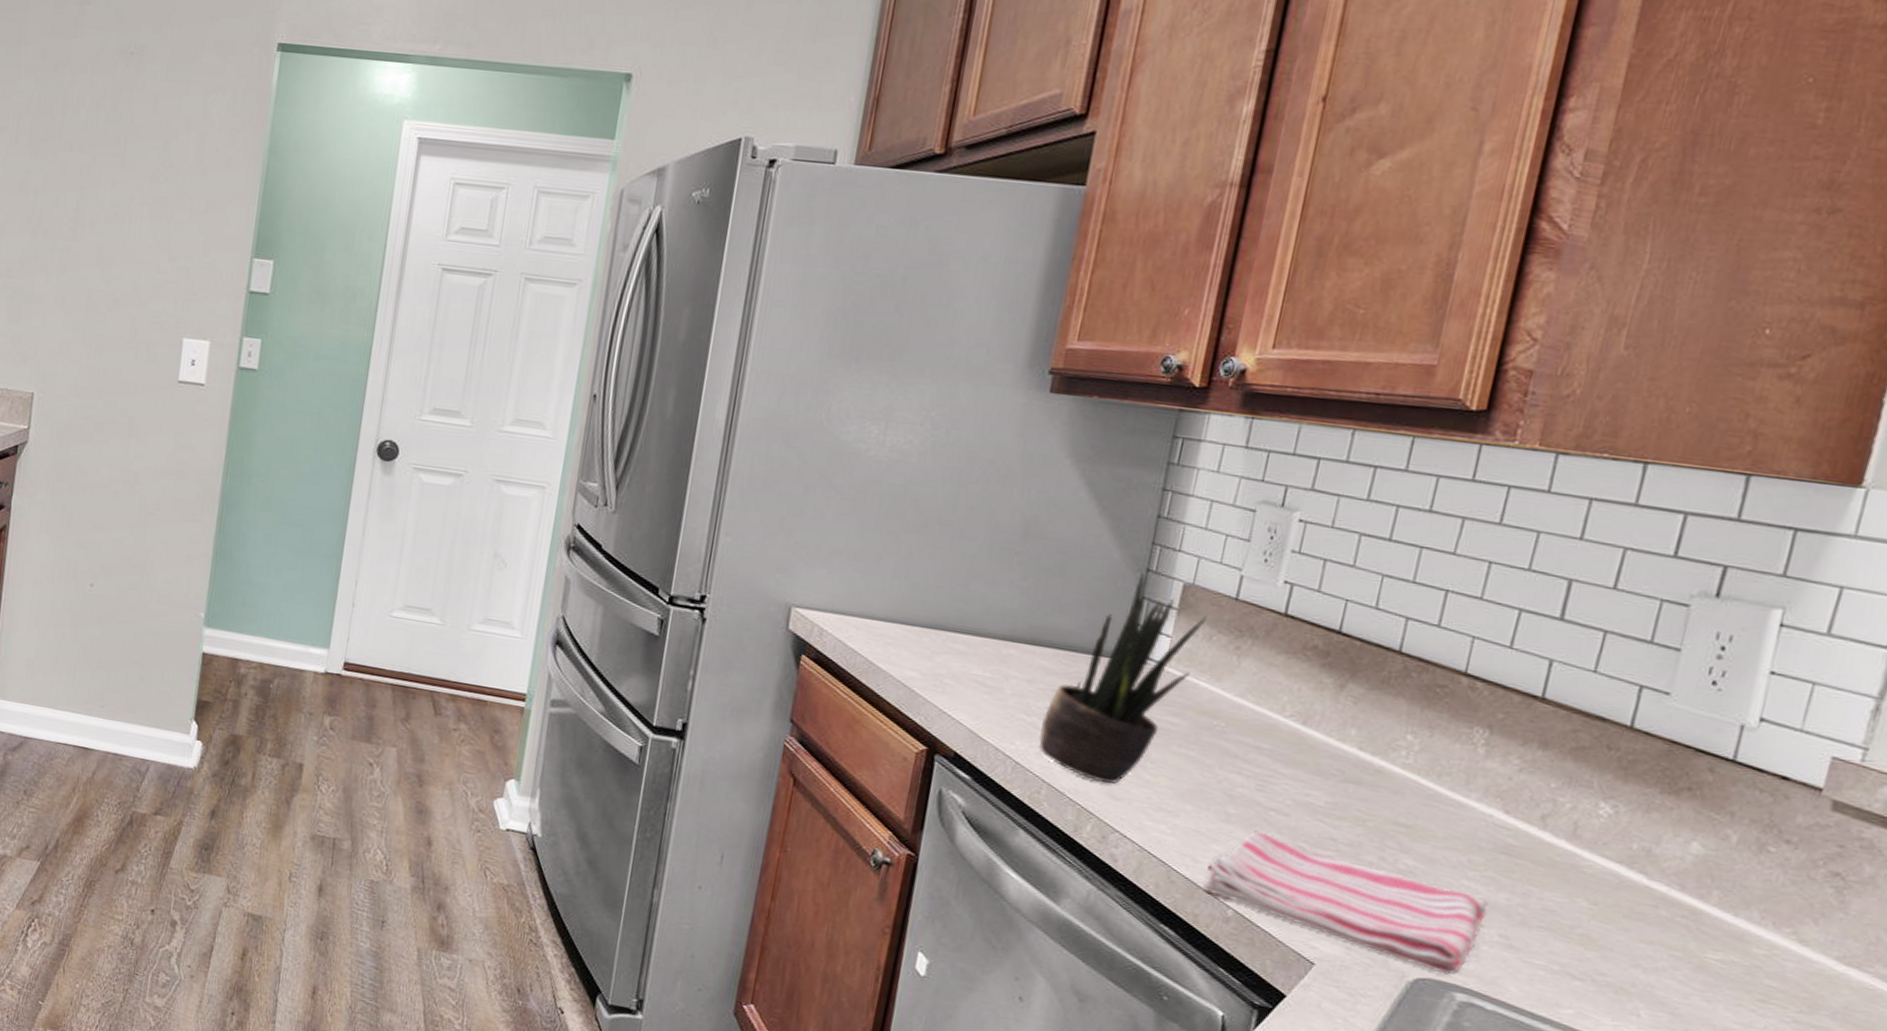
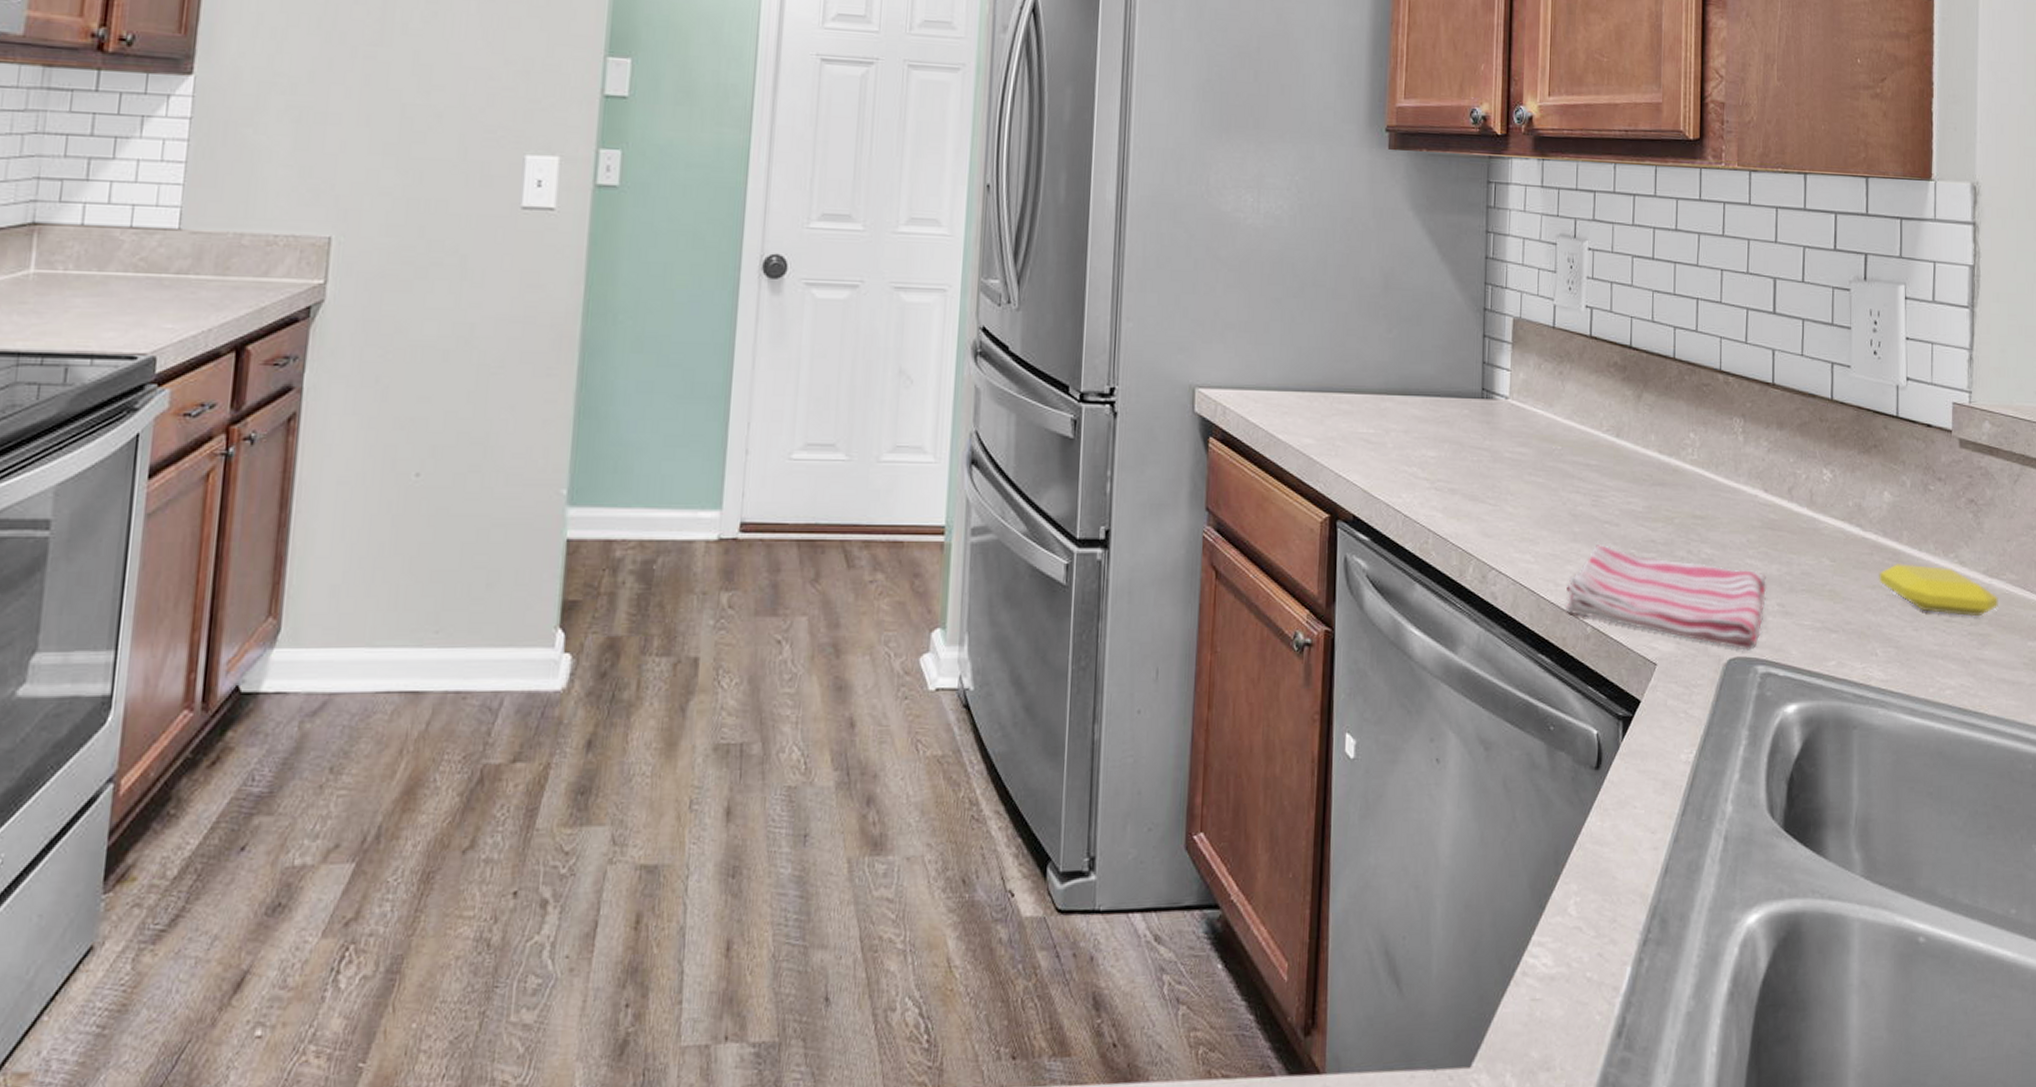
potted plant: present [1038,574,1207,784] -> none [1420,314,1534,523]
soap bar: none [1660,924,1854,1006] -> present [1879,564,1998,617]

